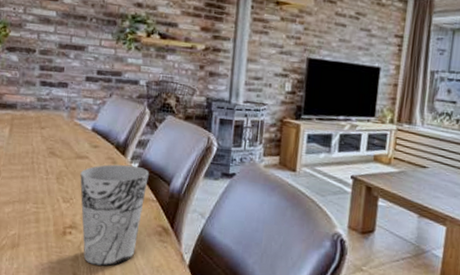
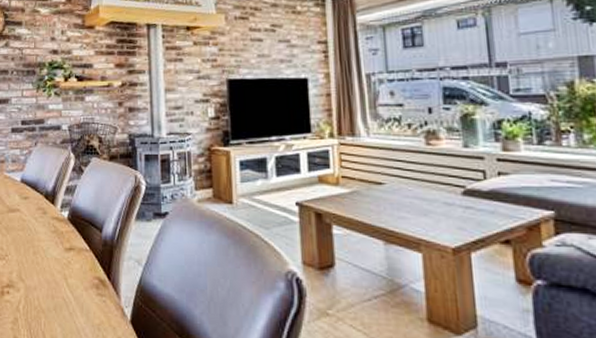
cup: present [80,164,149,266] -> none [13,214,80,327]

